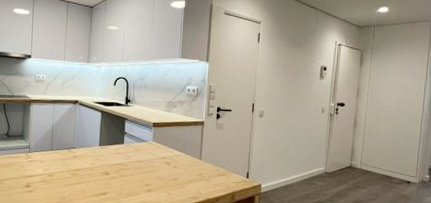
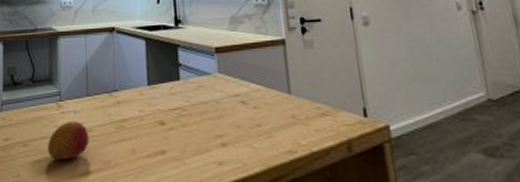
fruit: none [17,167,50,195] -> present [48,120,89,161]

